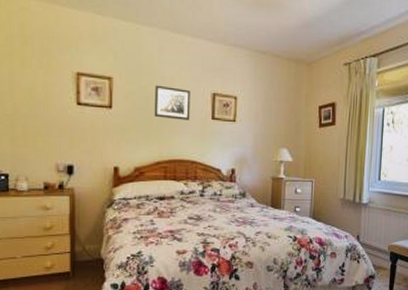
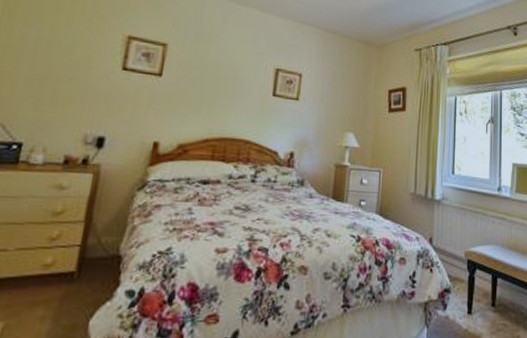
wall art: present [154,85,191,120] -> none [208,55,252,95]

